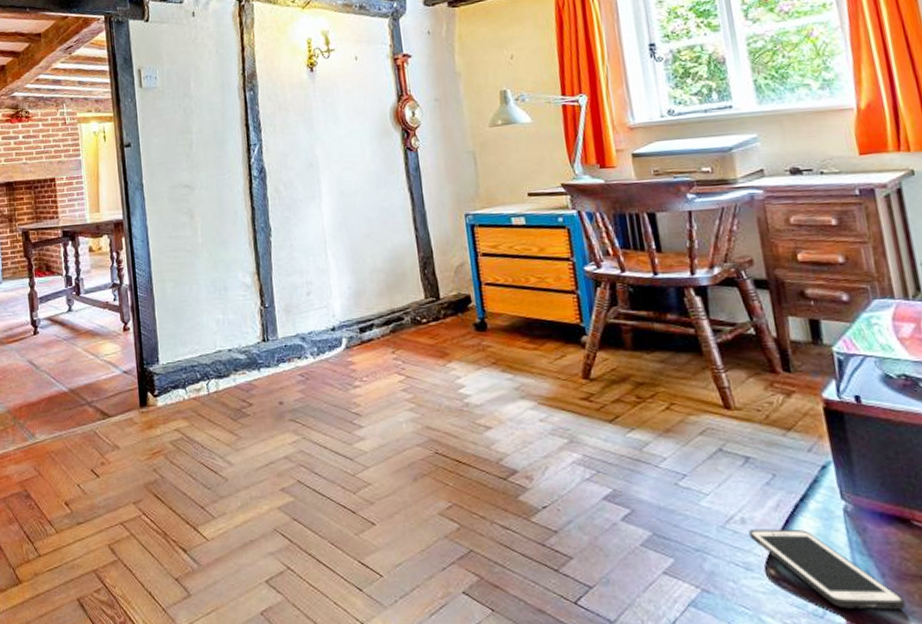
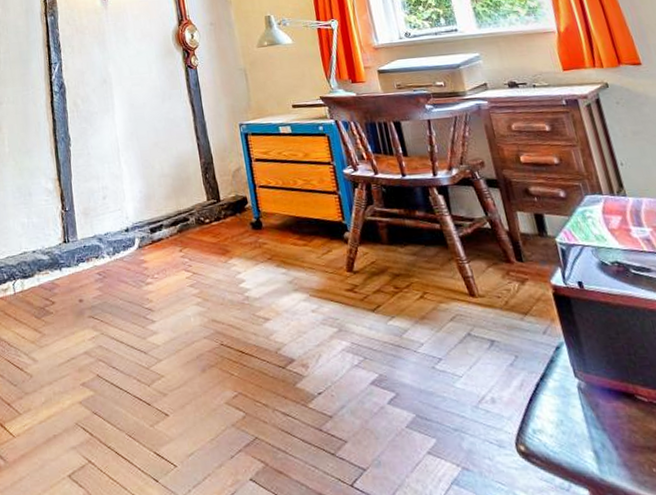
cell phone: present [748,528,906,610] -> none [498,406,639,481]

